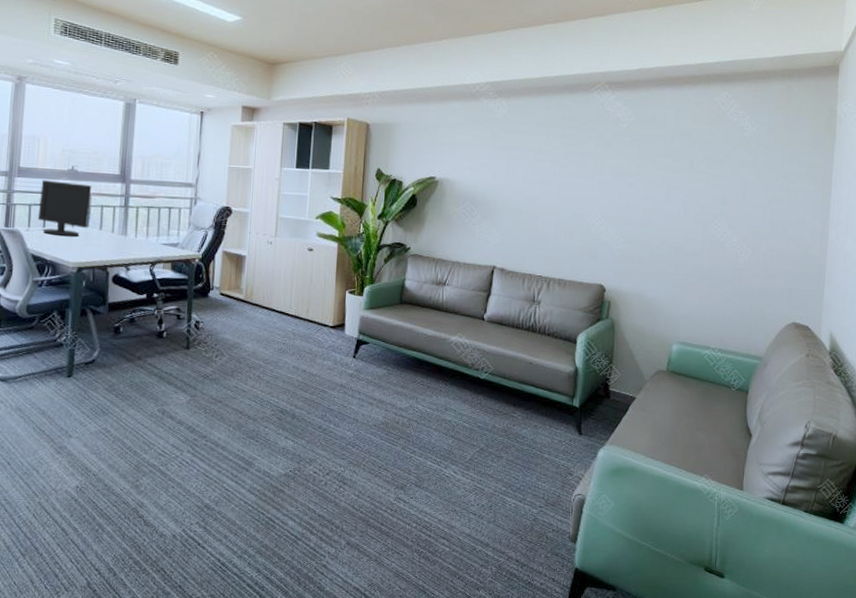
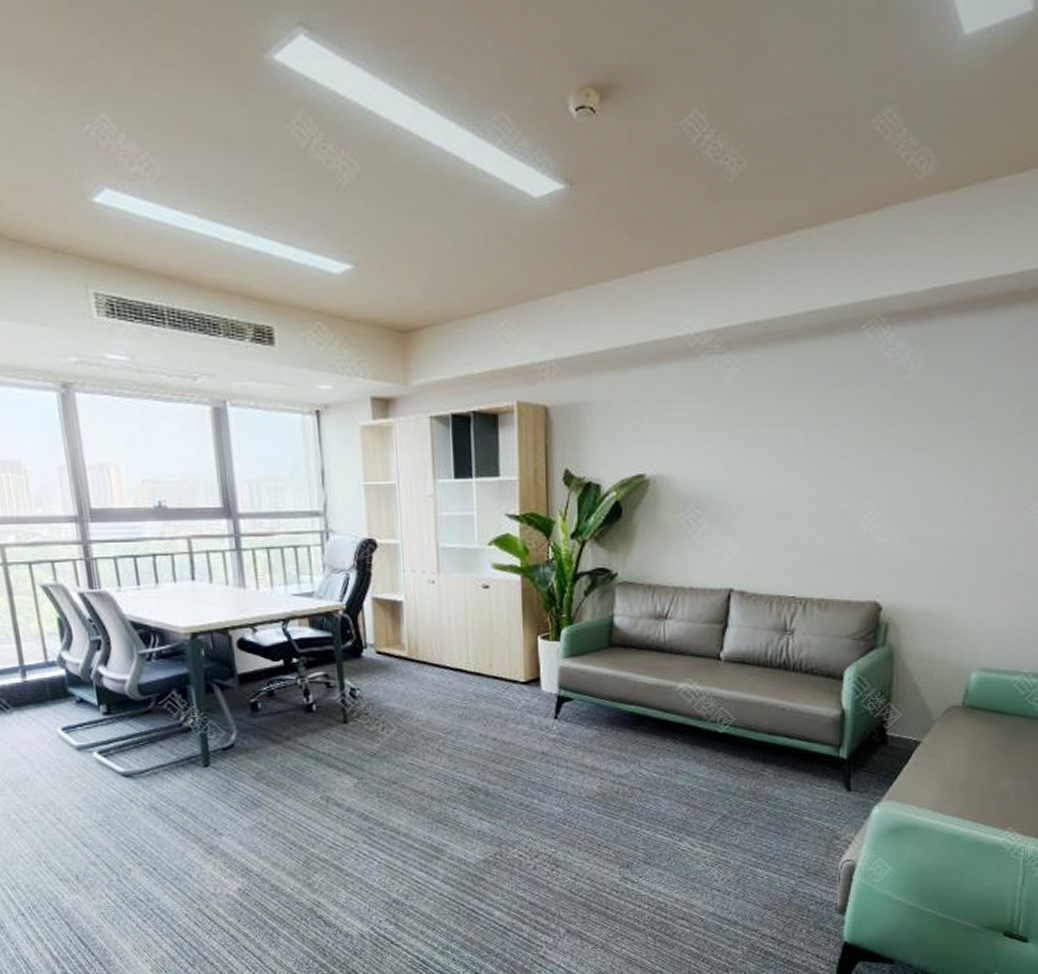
monitor: present [37,180,92,237] -> none [123,523,194,596]

